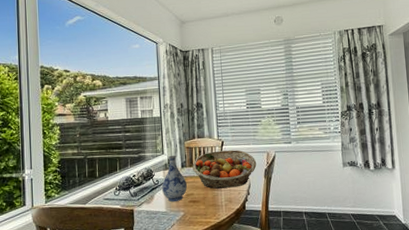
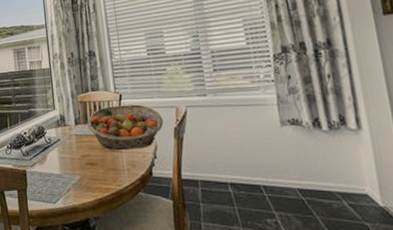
vase: present [161,155,187,202] -> none [54,110,83,163]

